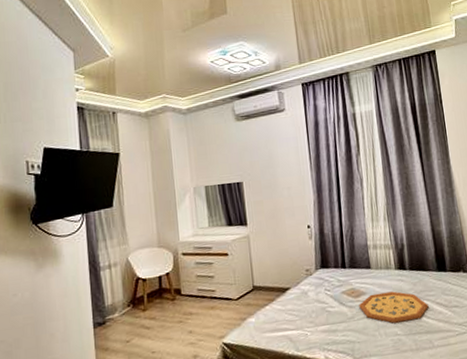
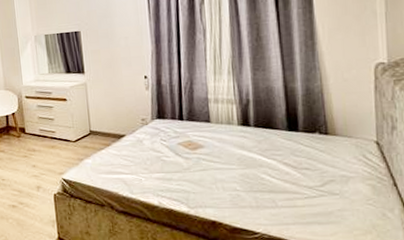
decorative tray: present [359,291,429,323] -> none [195,147,274,179]

